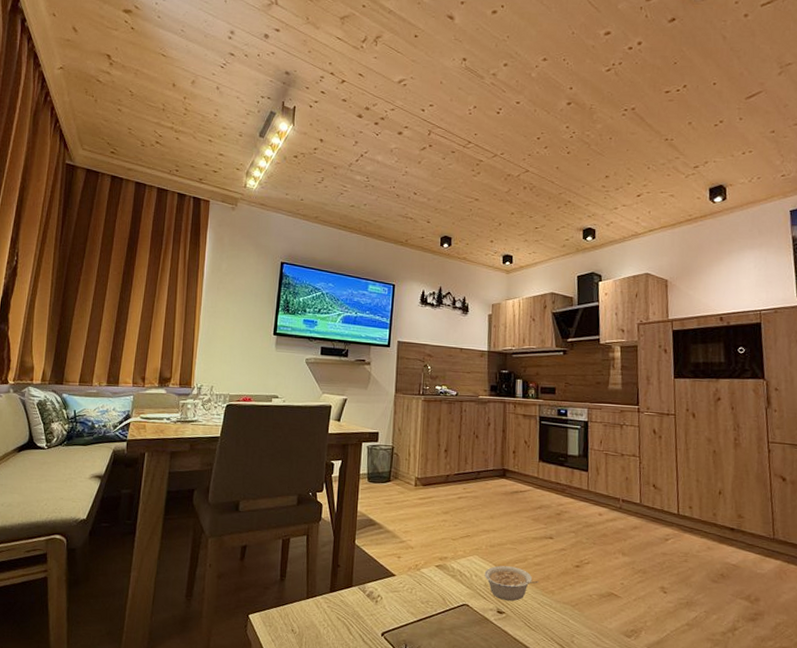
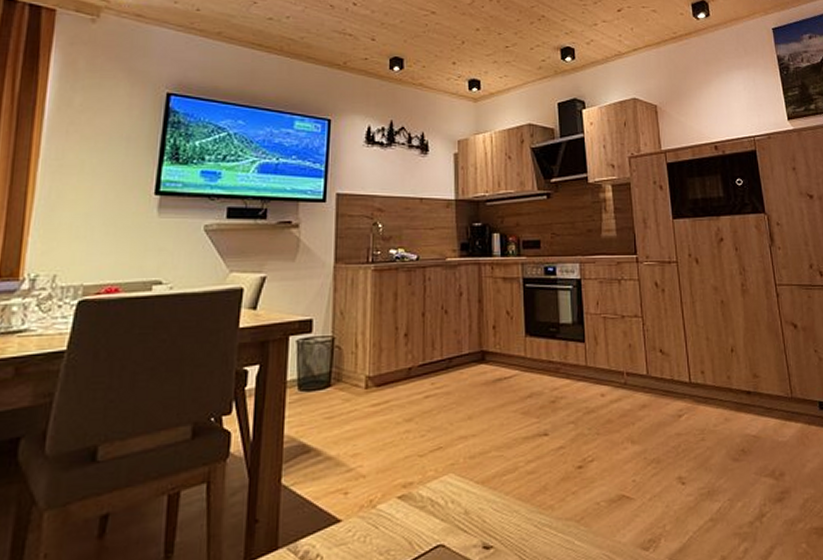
legume: present [484,565,538,601] -> none [464,481,533,530]

